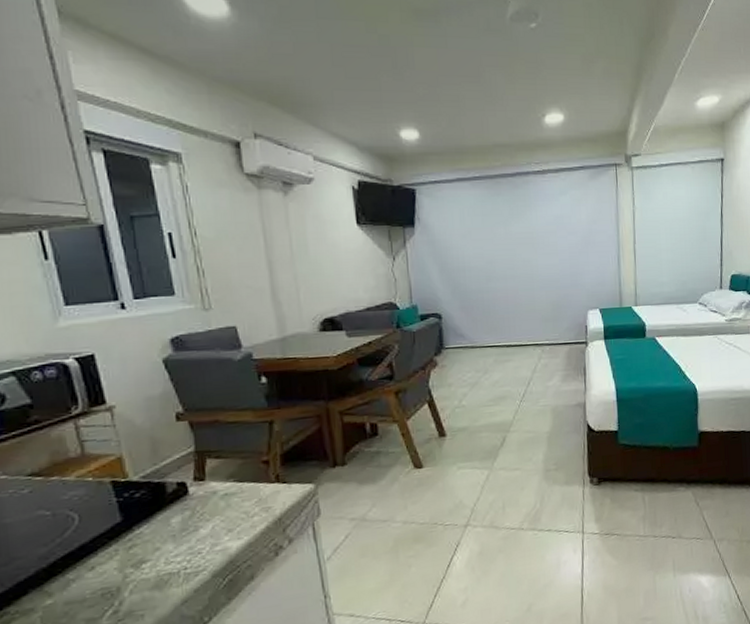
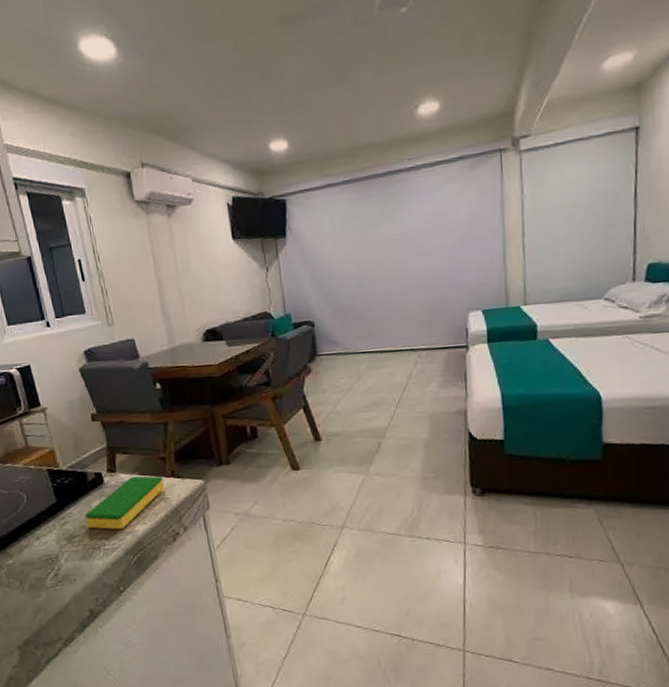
dish sponge: none [161,482,266,550] -> present [85,476,164,530]

